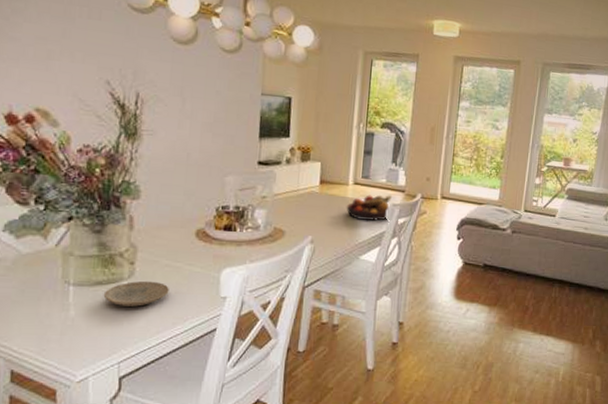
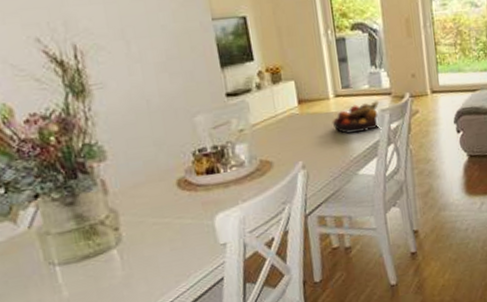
plate: present [103,280,169,307] -> none [93,242,164,276]

